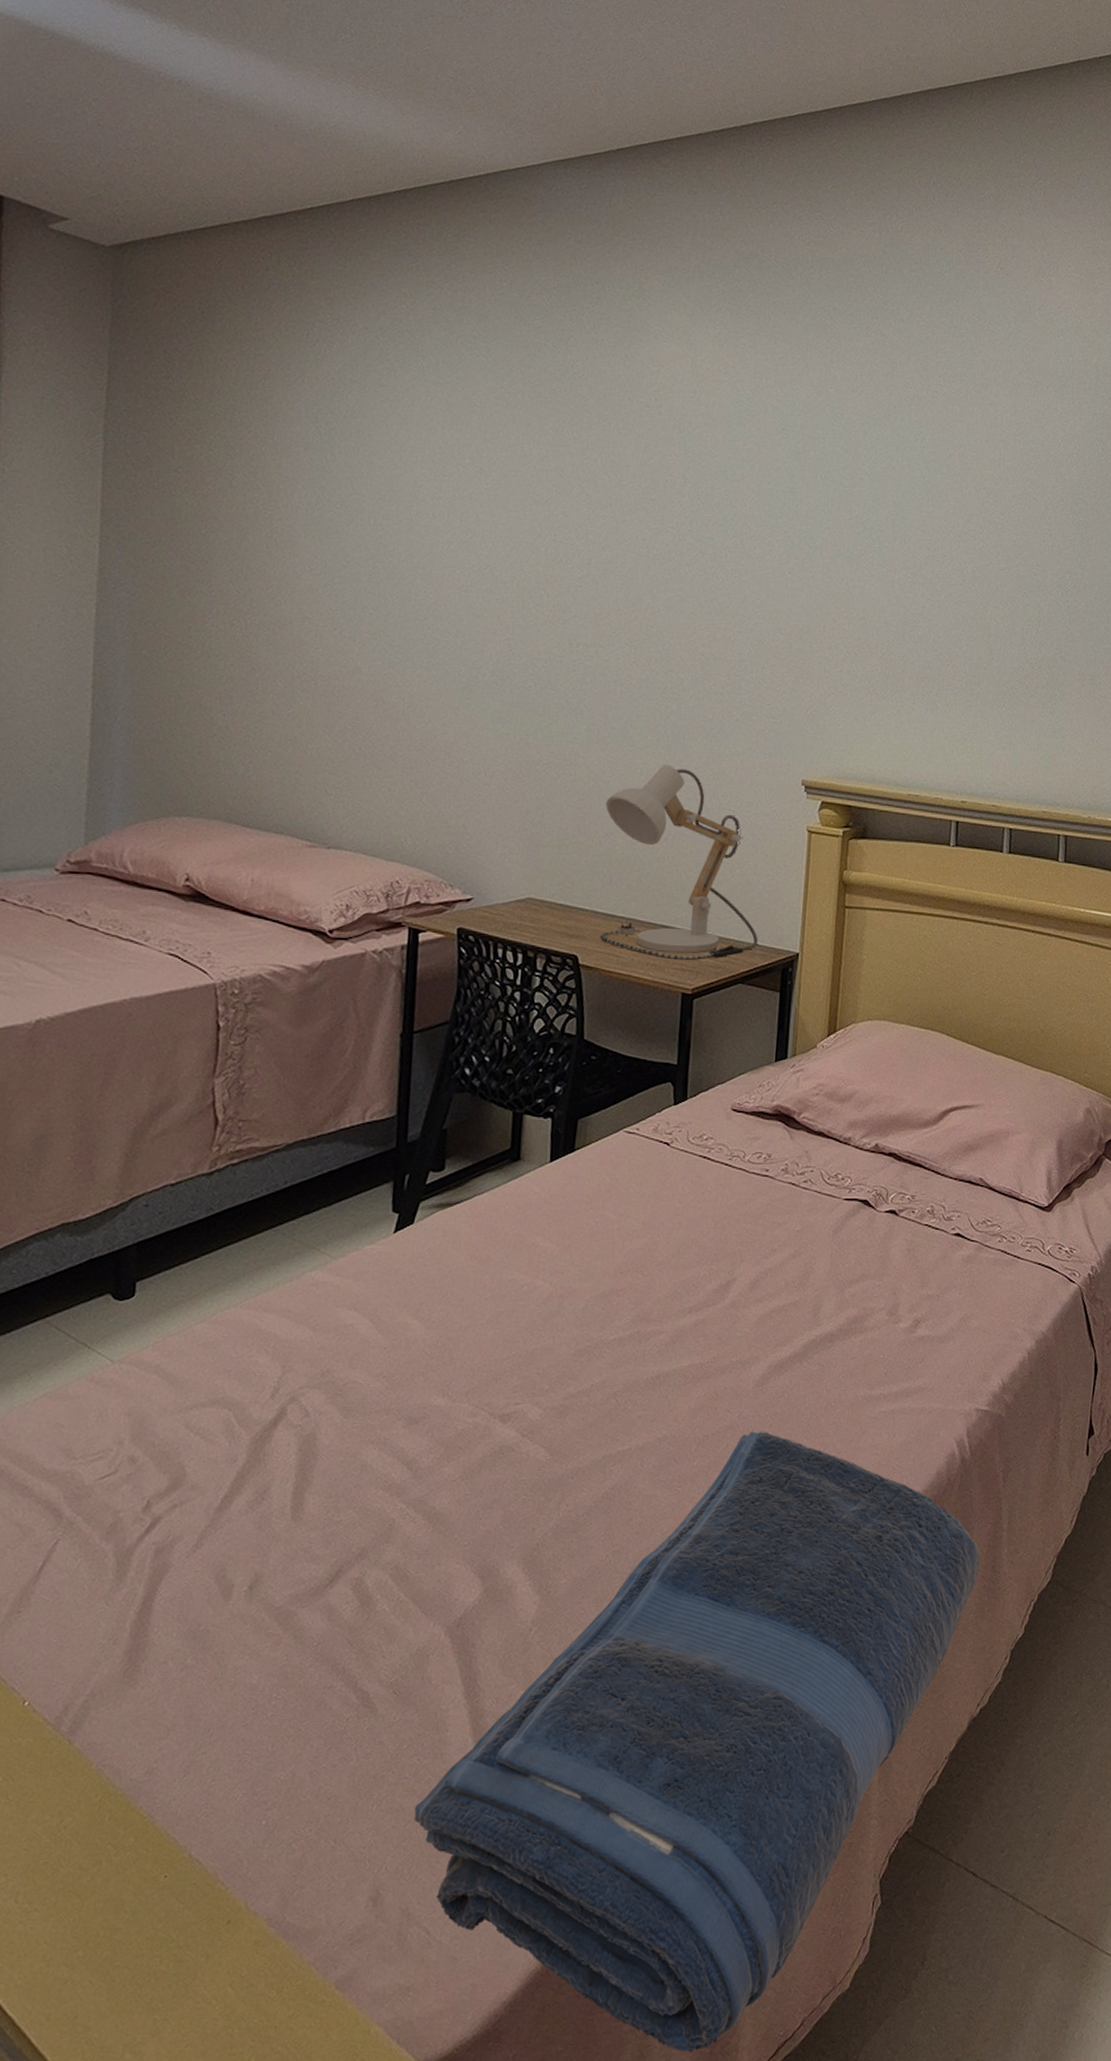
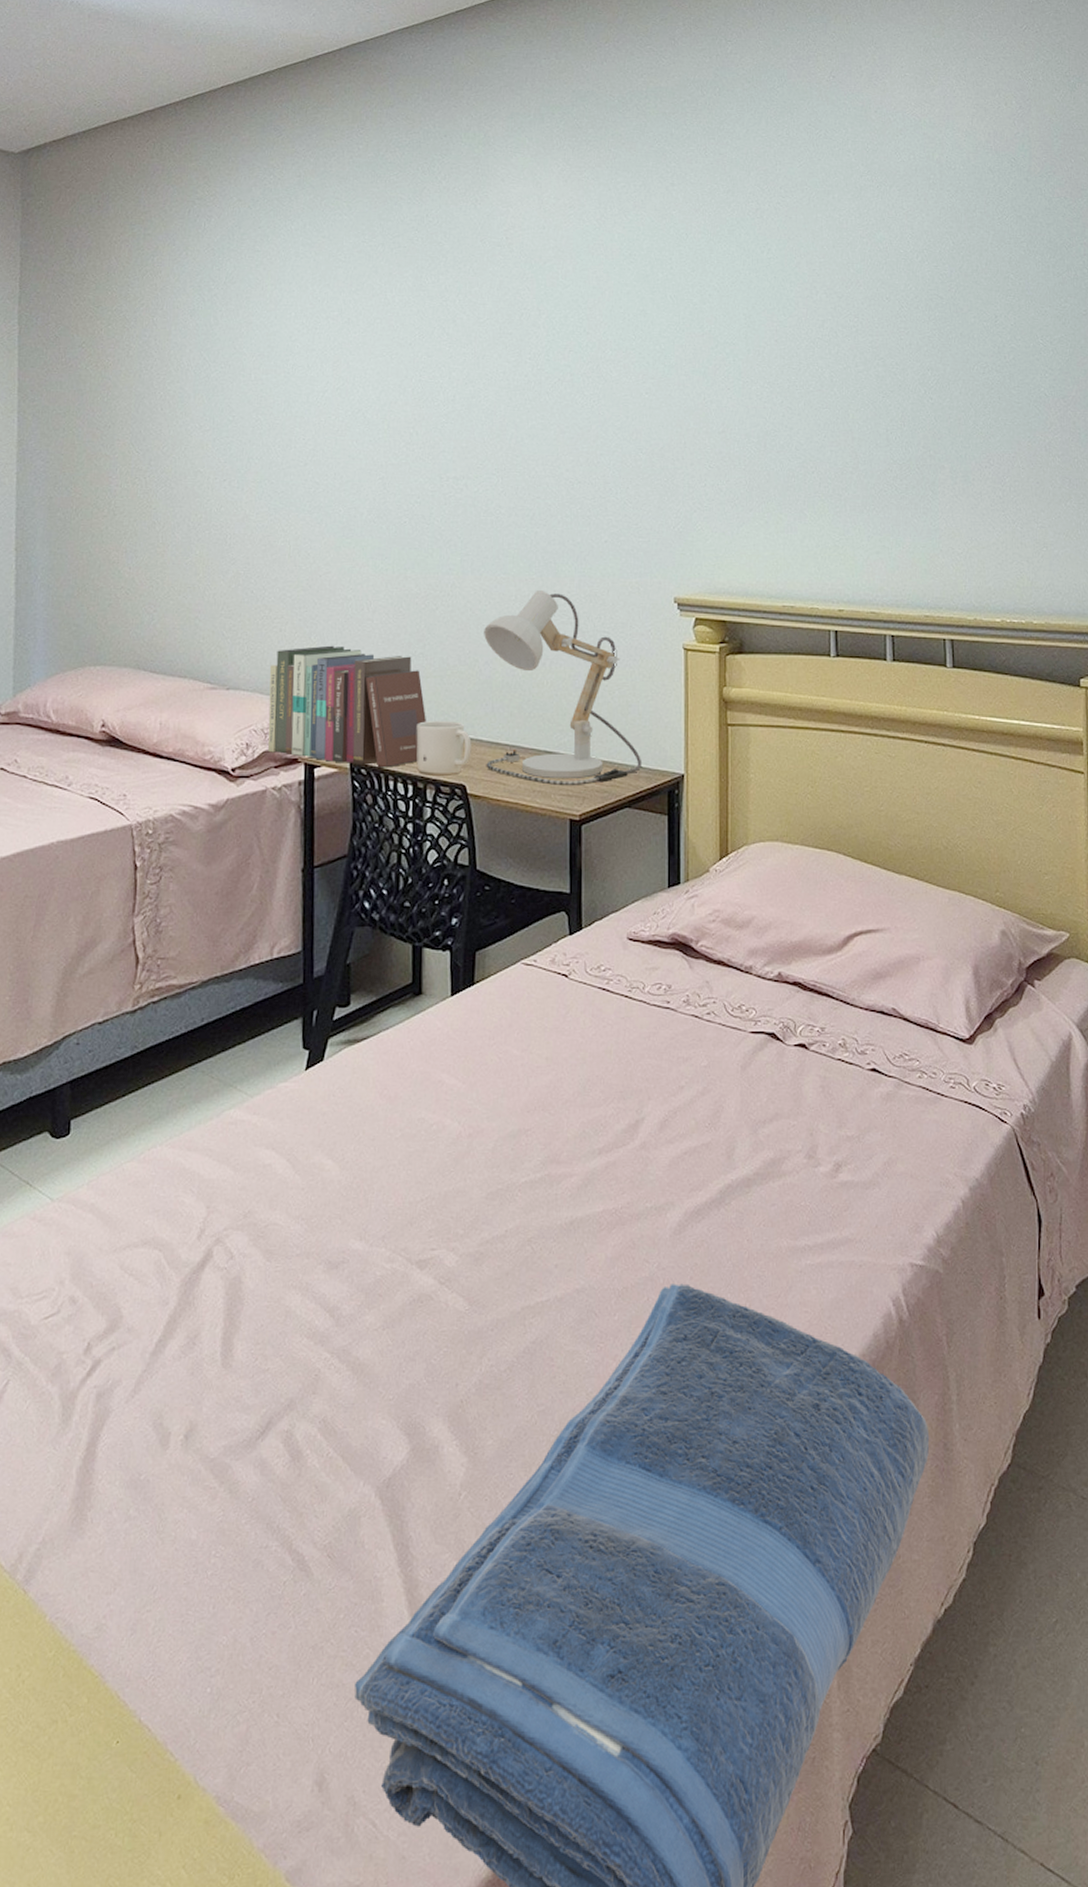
books: none [370,808,541,937] -> present [268,645,426,769]
mug: none [527,890,587,947] -> present [416,720,472,777]

